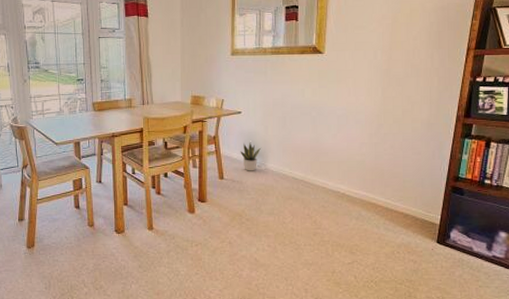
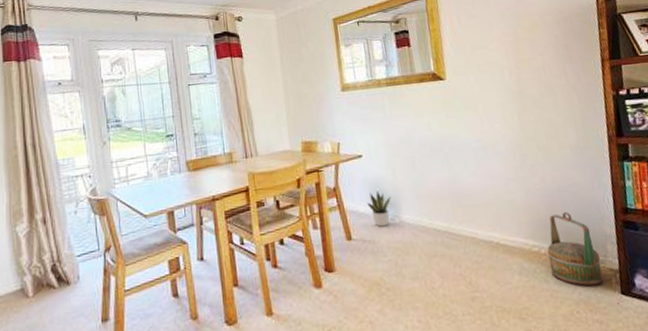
decorative basket: none [383,175,427,234] -> present [547,212,604,286]

